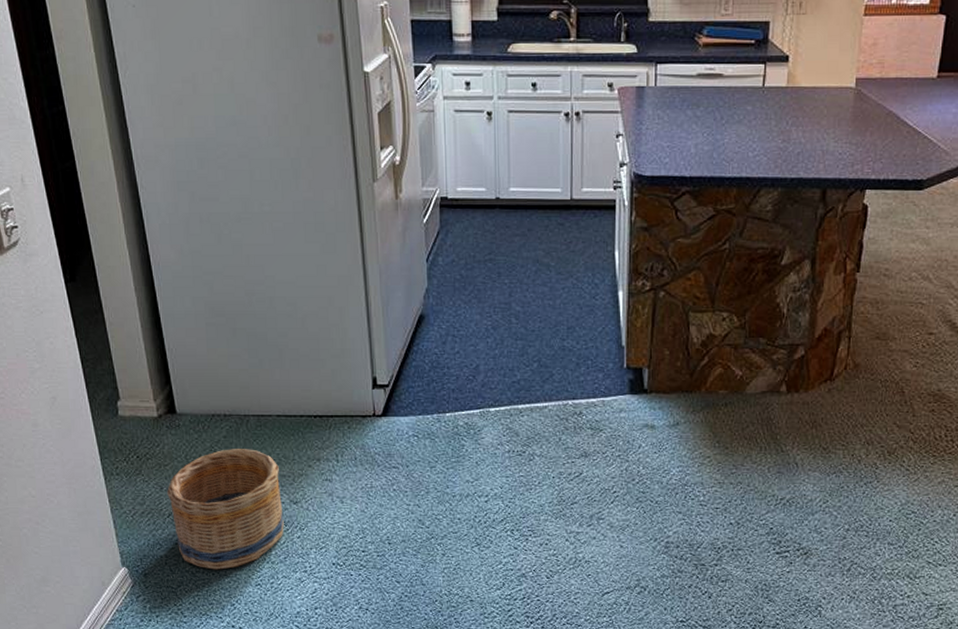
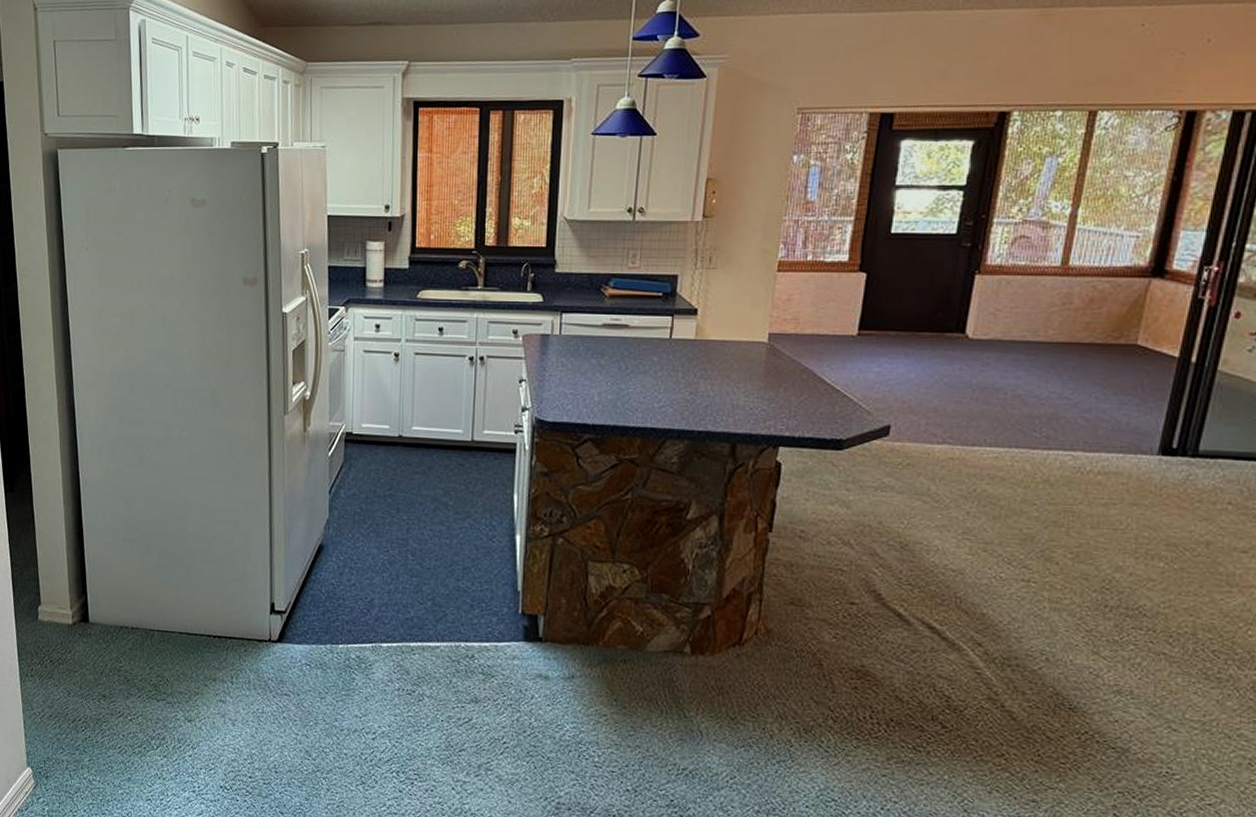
basket: present [167,449,284,570] -> none [74,661,178,781]

